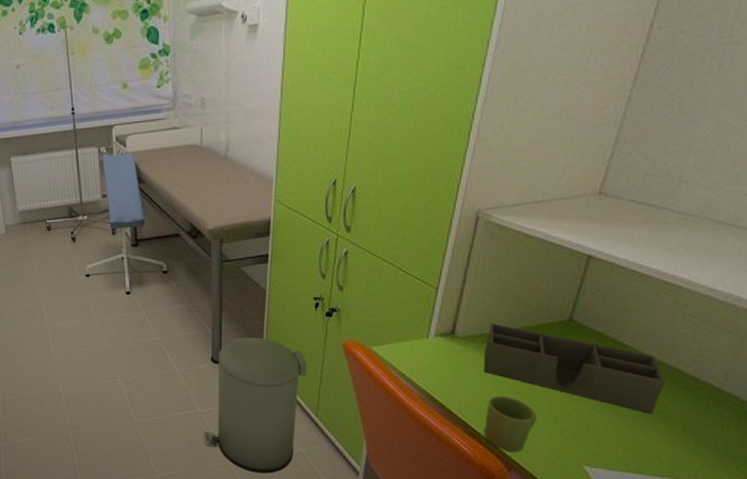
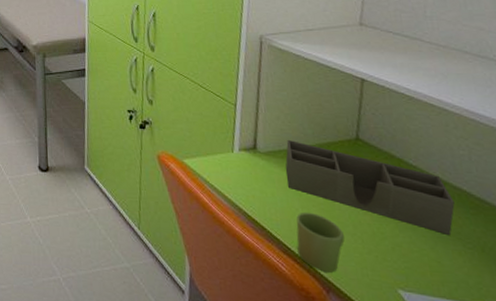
pedal bin: present [203,337,308,474] -> none [33,146,127,290]

